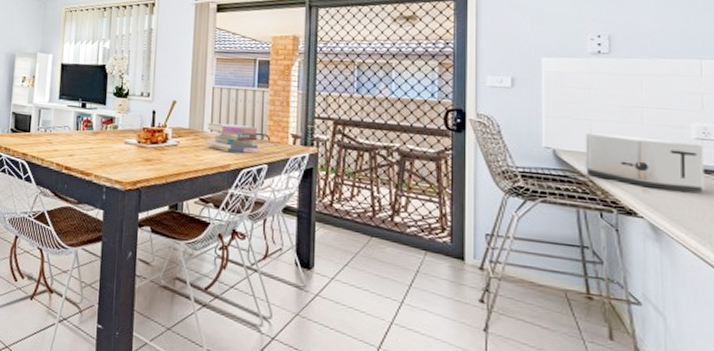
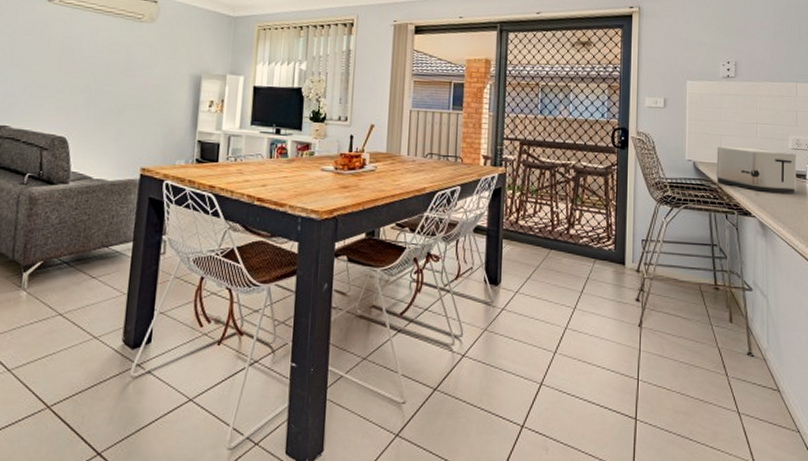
books: present [206,122,259,153] -> none [403,146,453,176]

